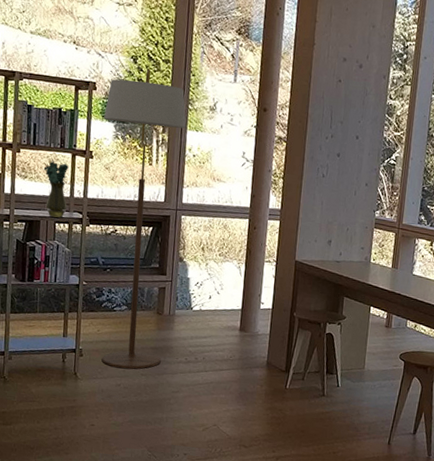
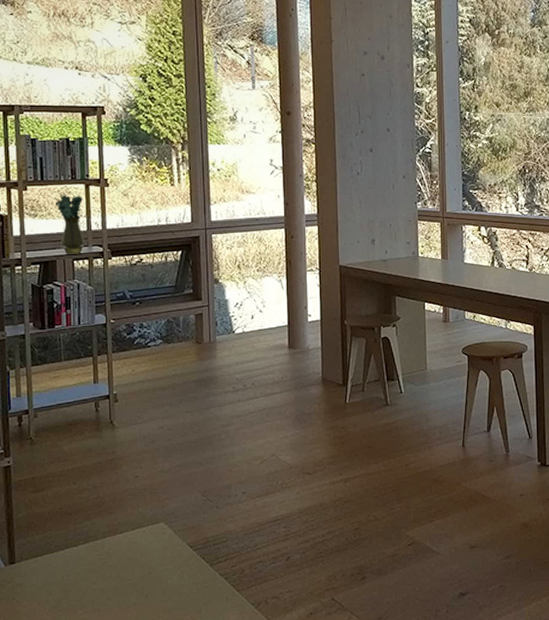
floor lamp: present [101,69,186,369] -> none [117,86,206,409]

